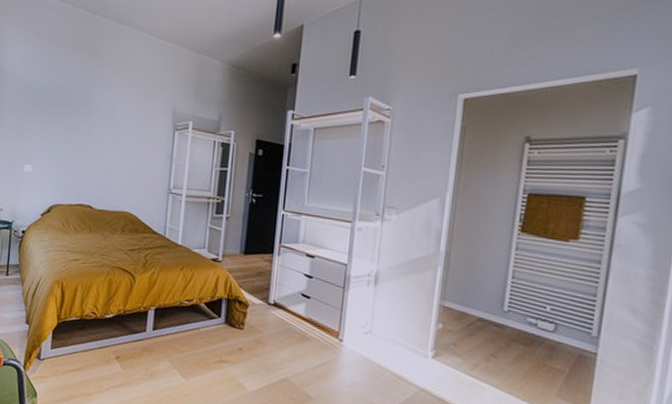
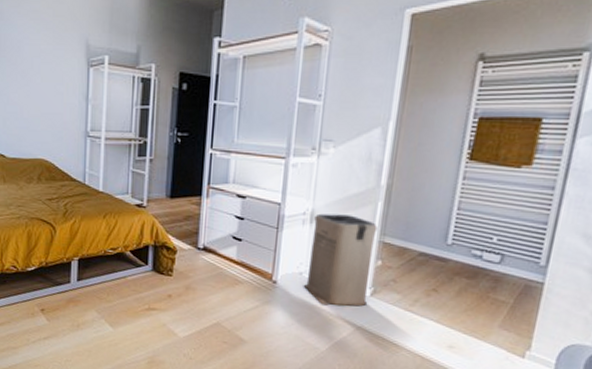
laundry basket: none [369,275,438,368] -> present [304,213,378,307]

